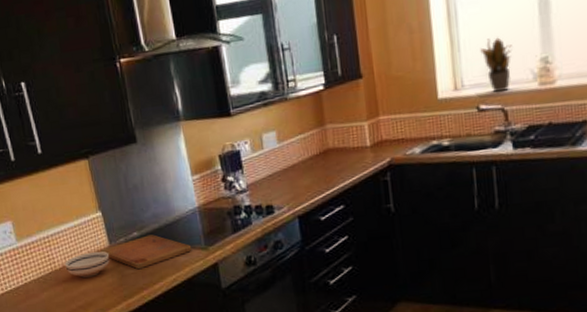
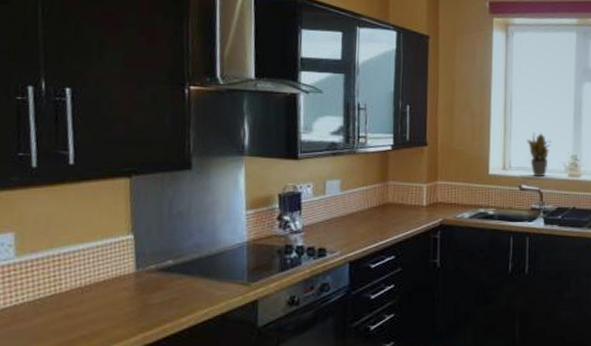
bowl: present [64,251,110,278] -> none [73,276,134,304]
cutting board: present [101,234,192,270] -> none [124,265,232,300]

